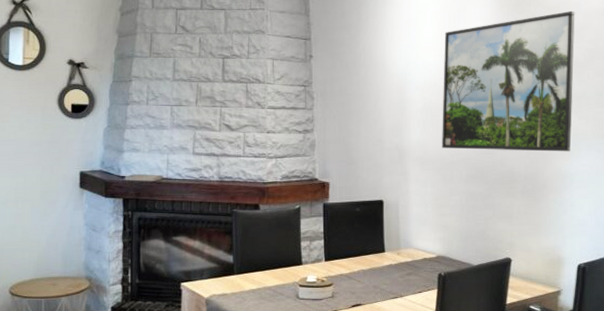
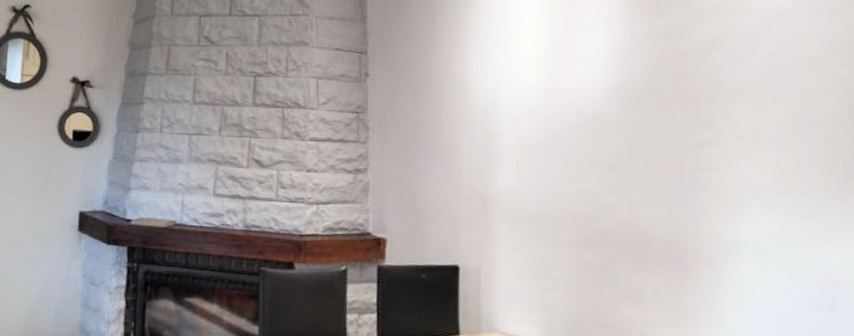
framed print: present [442,10,575,152] -> none [543,12,746,211]

